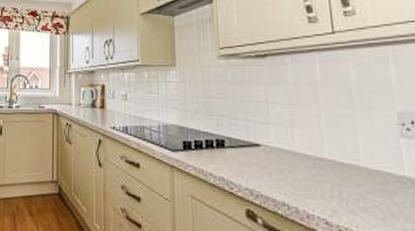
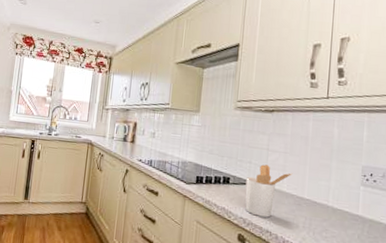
utensil holder: none [245,121,305,187] -> present [245,164,293,218]

